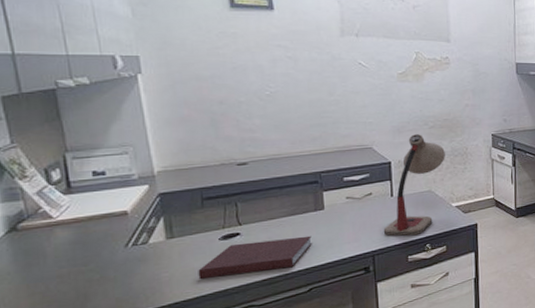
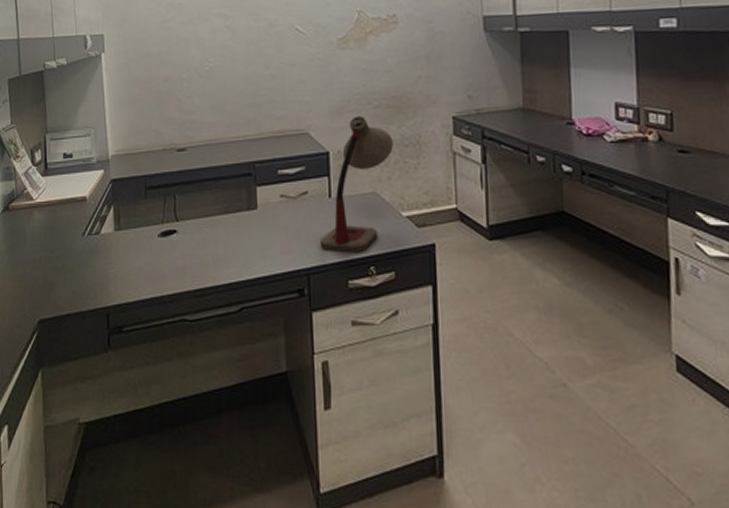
notebook: present [198,235,312,280] -> none [139,240,244,281]

